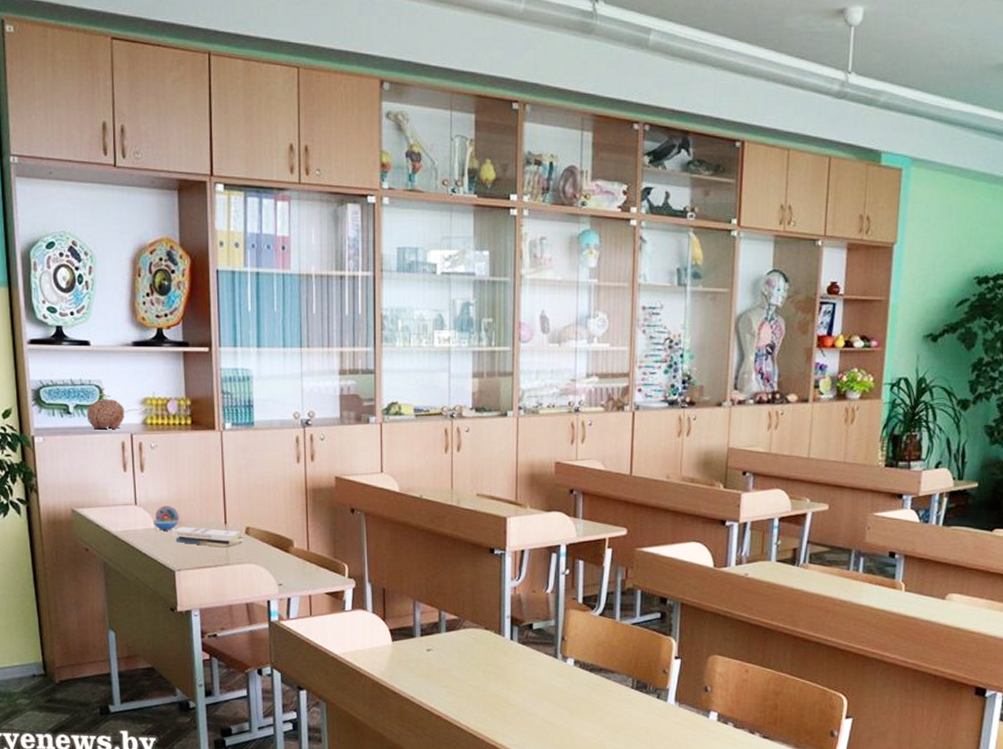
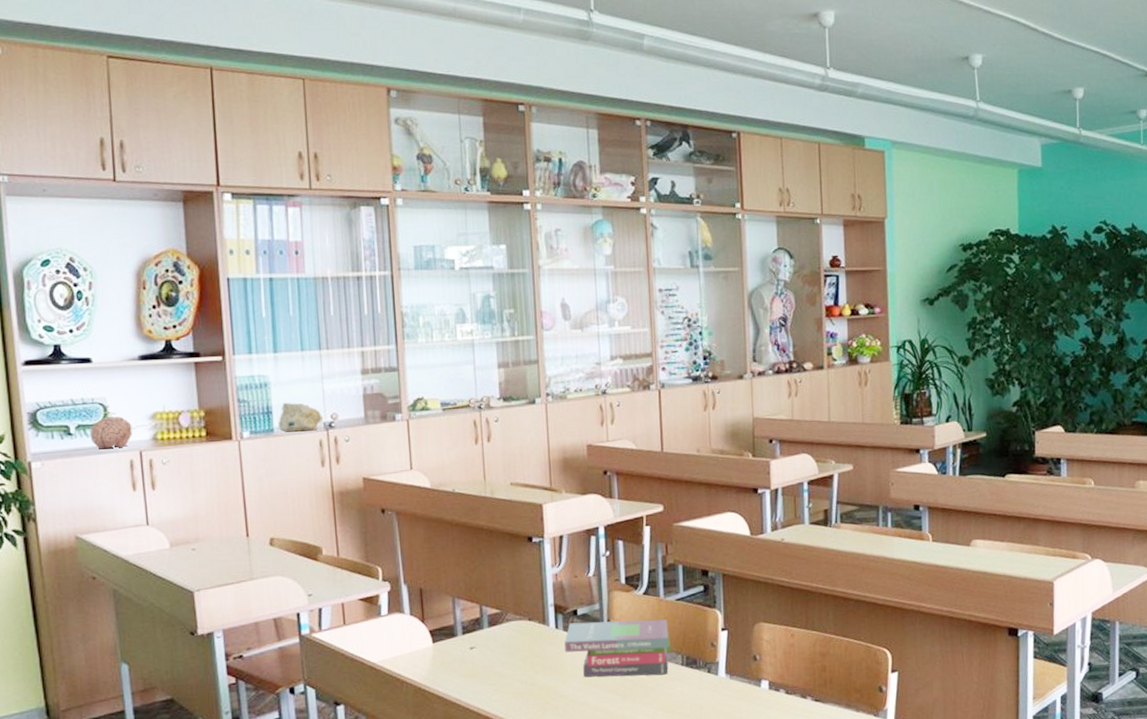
cell model: present [152,506,180,531] -> none [167,523,198,550]
books: present [171,526,244,547] -> none [188,542,268,562]
mineral sample: none [258,397,299,427] -> present [278,402,322,432]
books: none [518,636,623,696] -> present [564,619,671,677]

